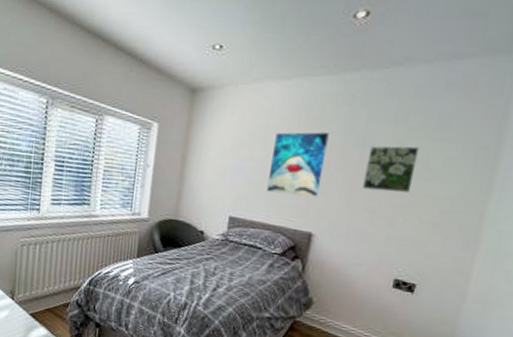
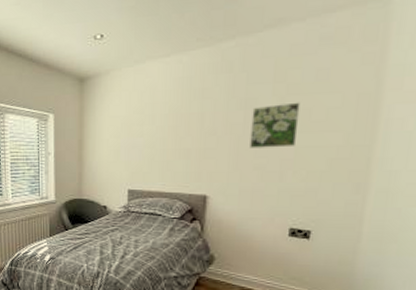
wall art: present [266,132,329,198] -> none [159,101,212,163]

